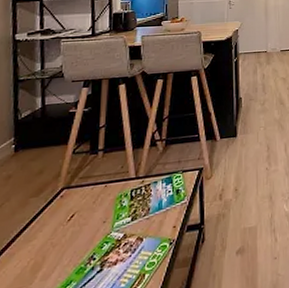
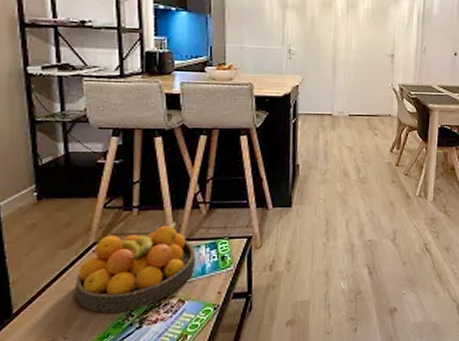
fruit bowl: none [42,159,153,259] -> present [75,221,196,313]

